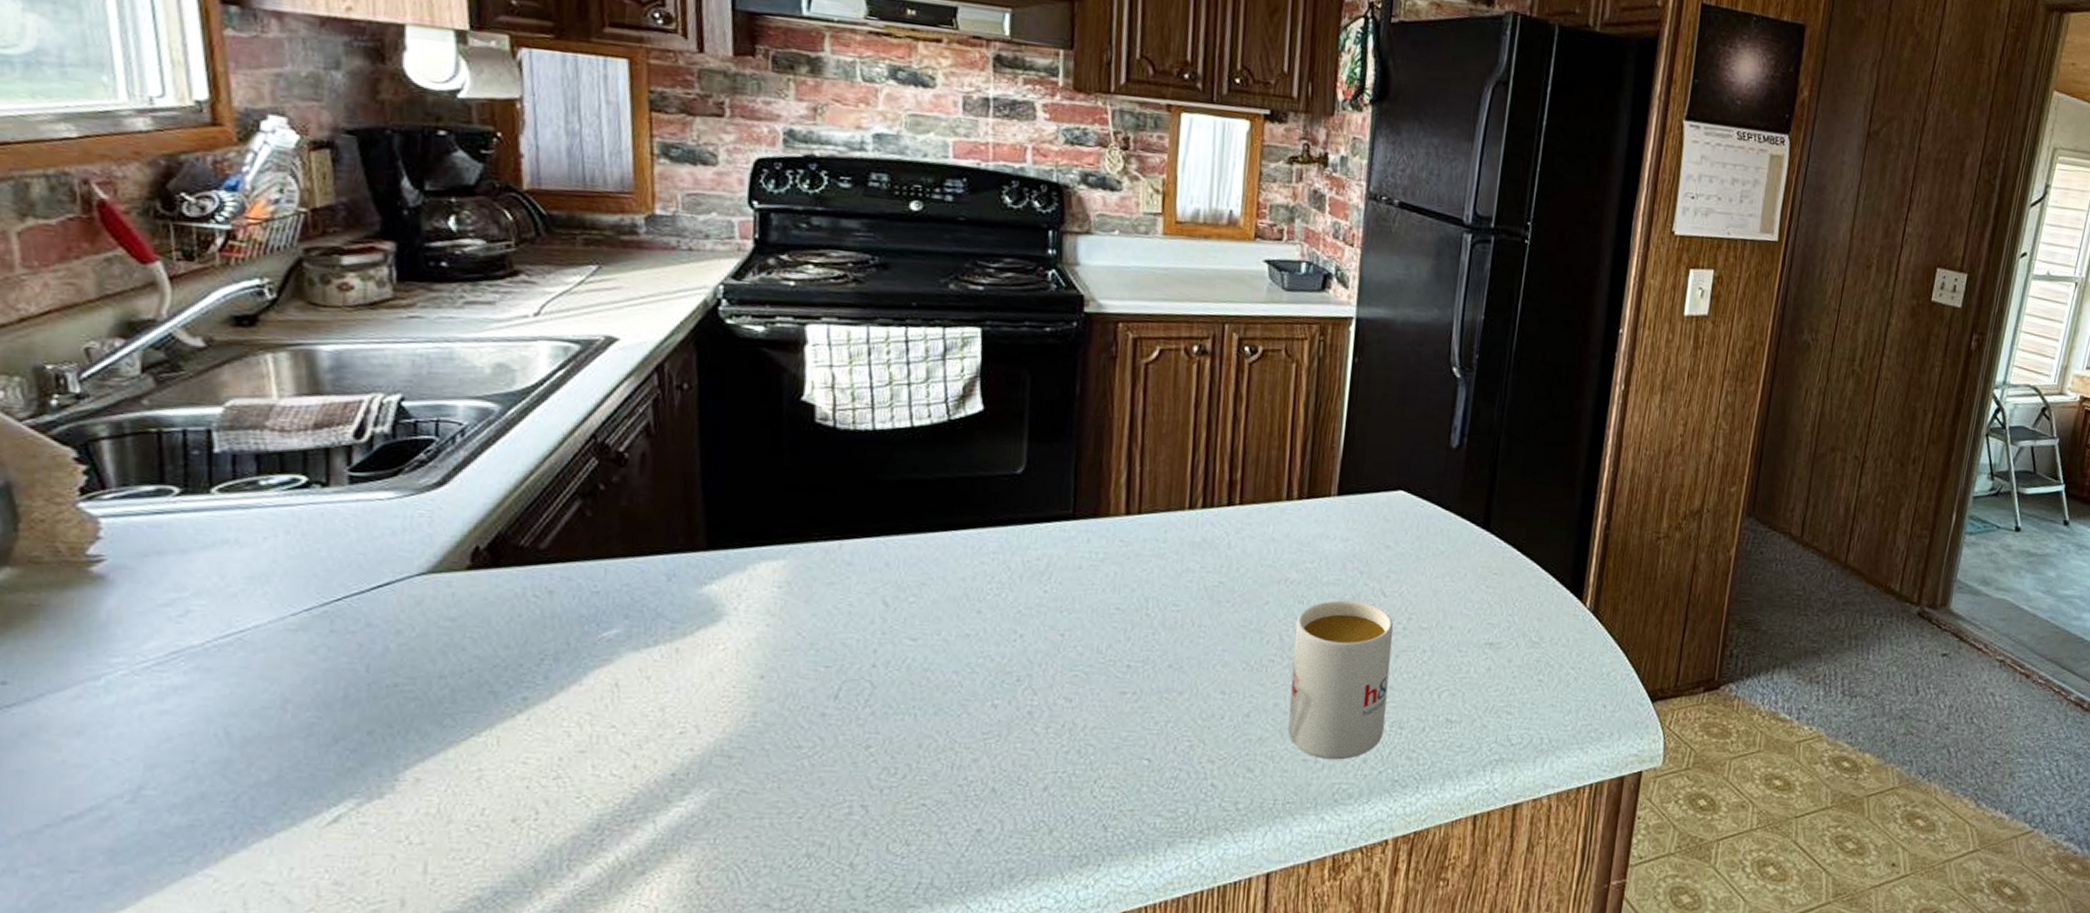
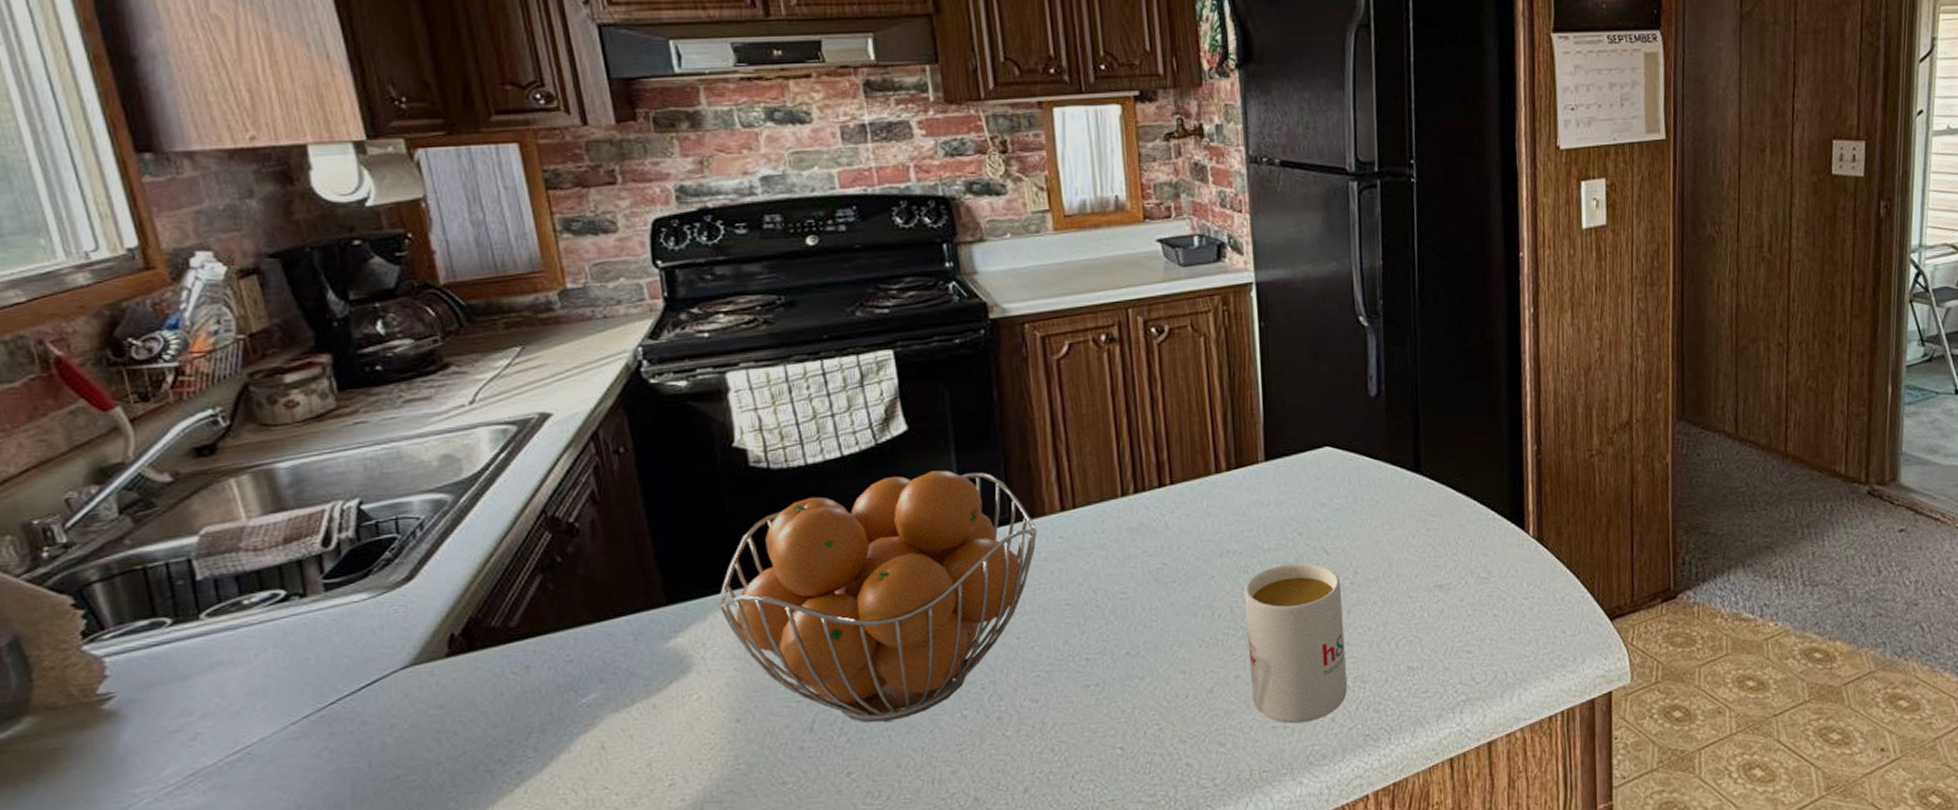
fruit basket: none [760,455,1099,700] -> present [718,470,1038,723]

